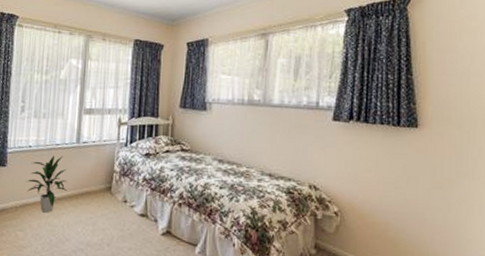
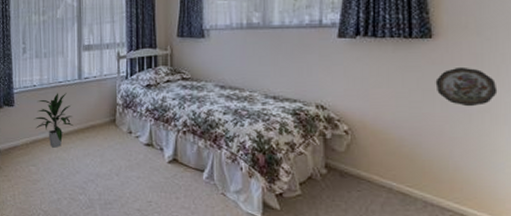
decorative plate: none [419,157,474,196] -> present [435,66,498,107]

